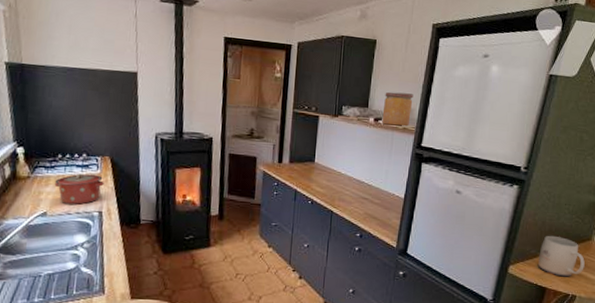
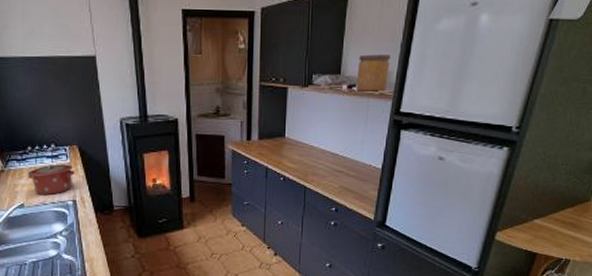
mug: present [537,235,585,277] -> none [528,198,582,241]

